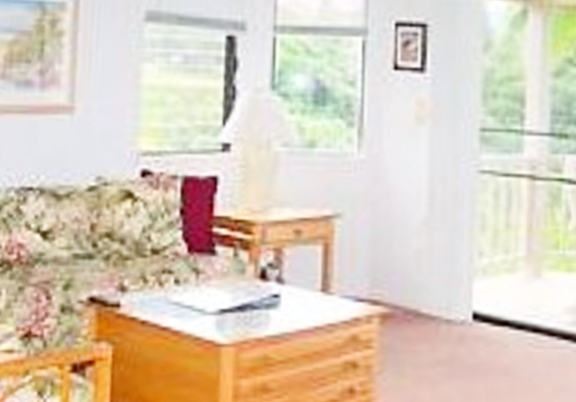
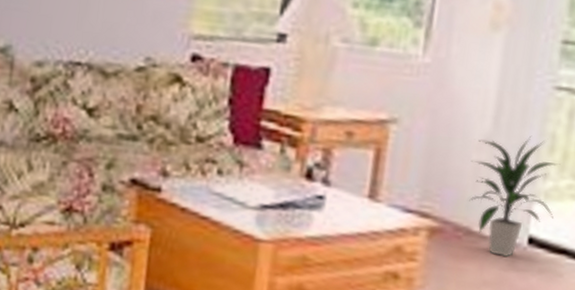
indoor plant: none [412,217,493,334] -> present [469,135,561,257]

